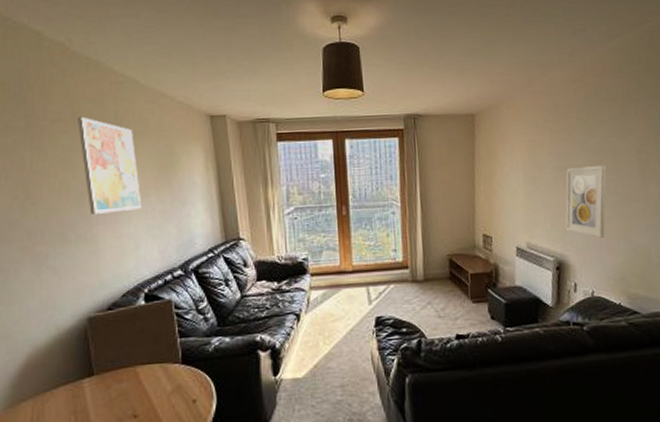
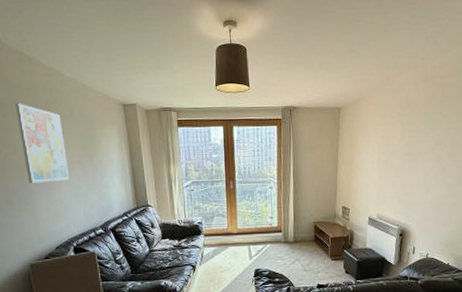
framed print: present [565,165,607,238] -> none [409,153,446,212]

